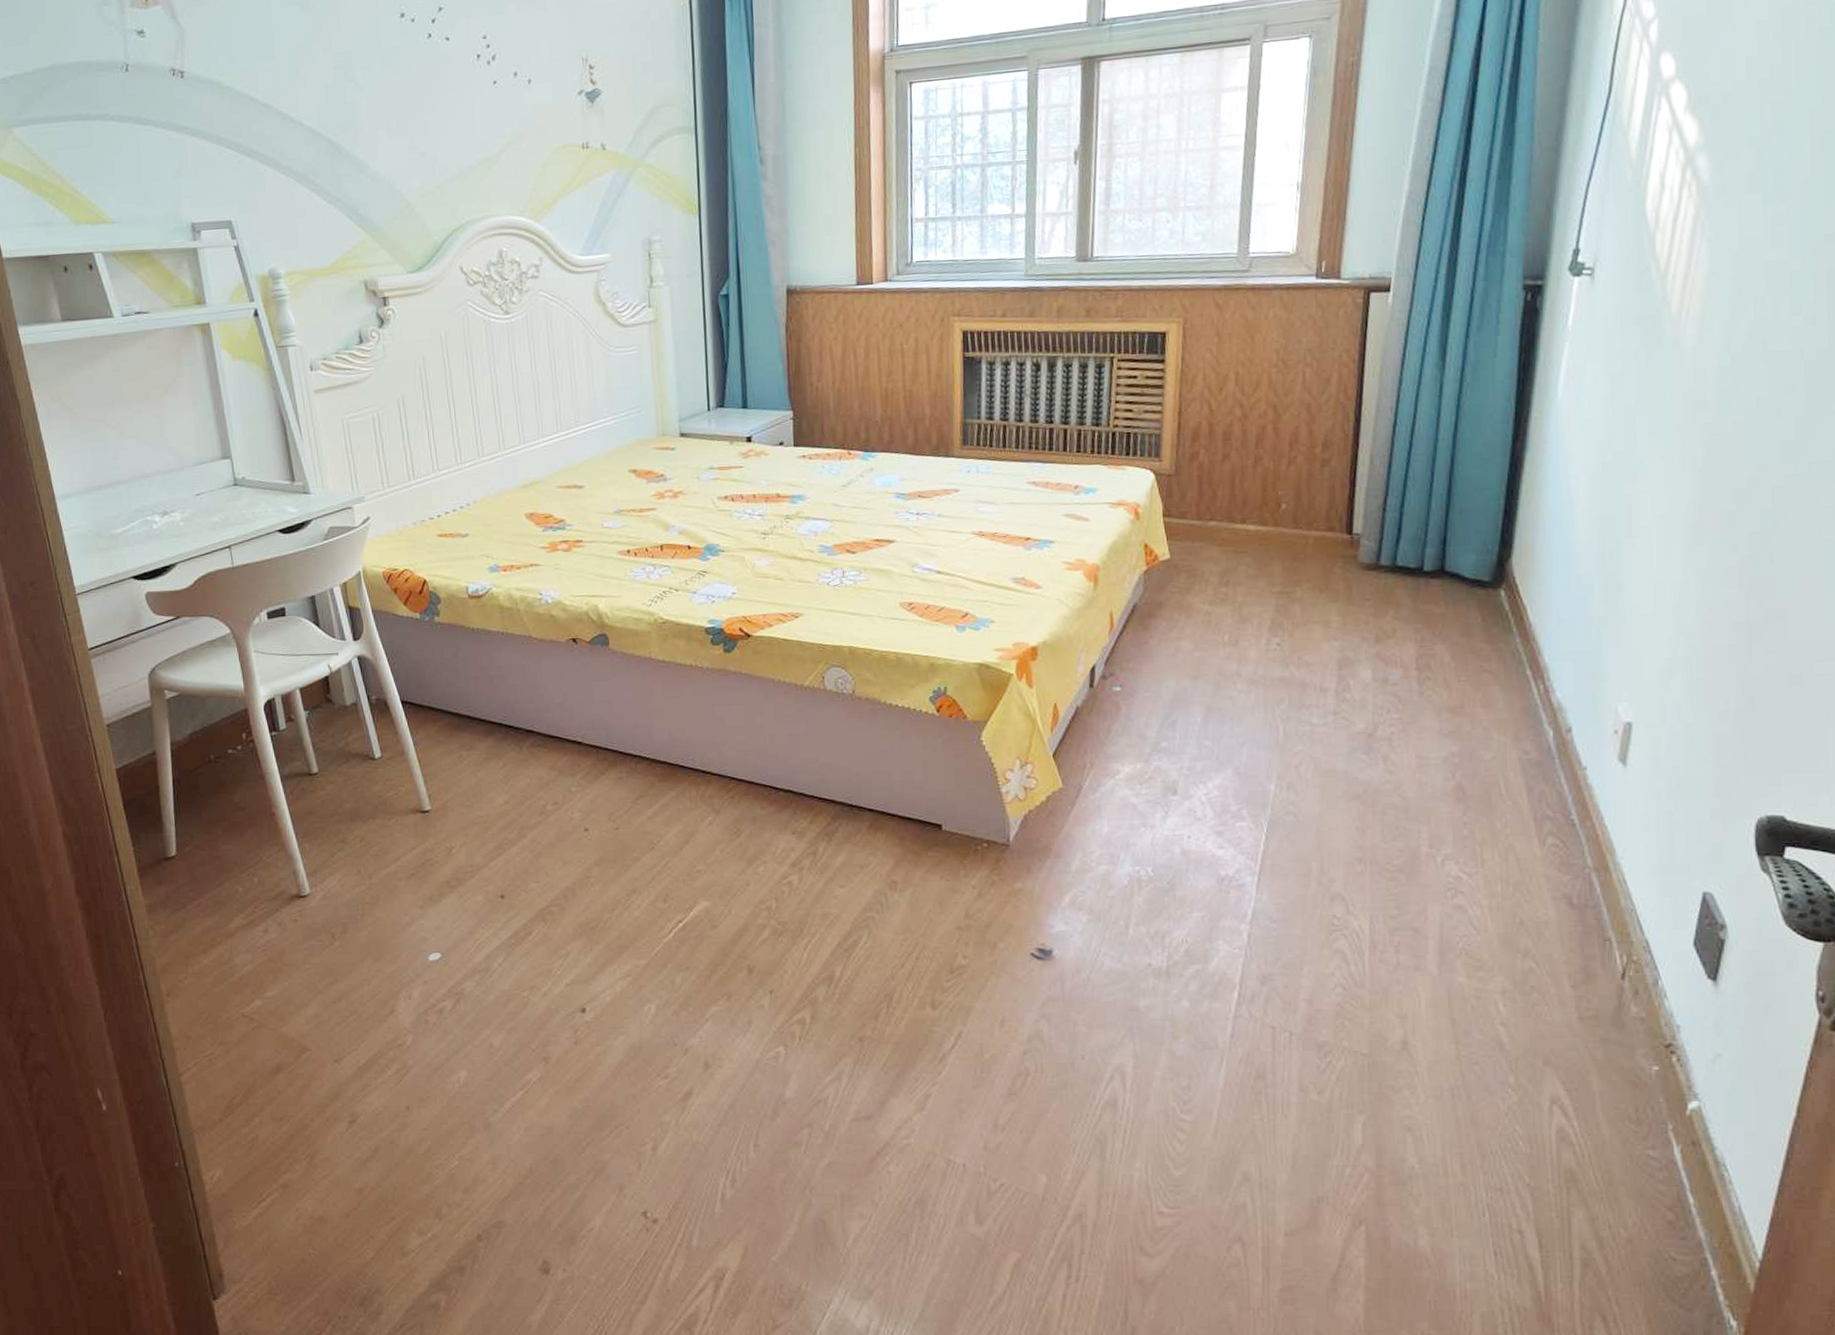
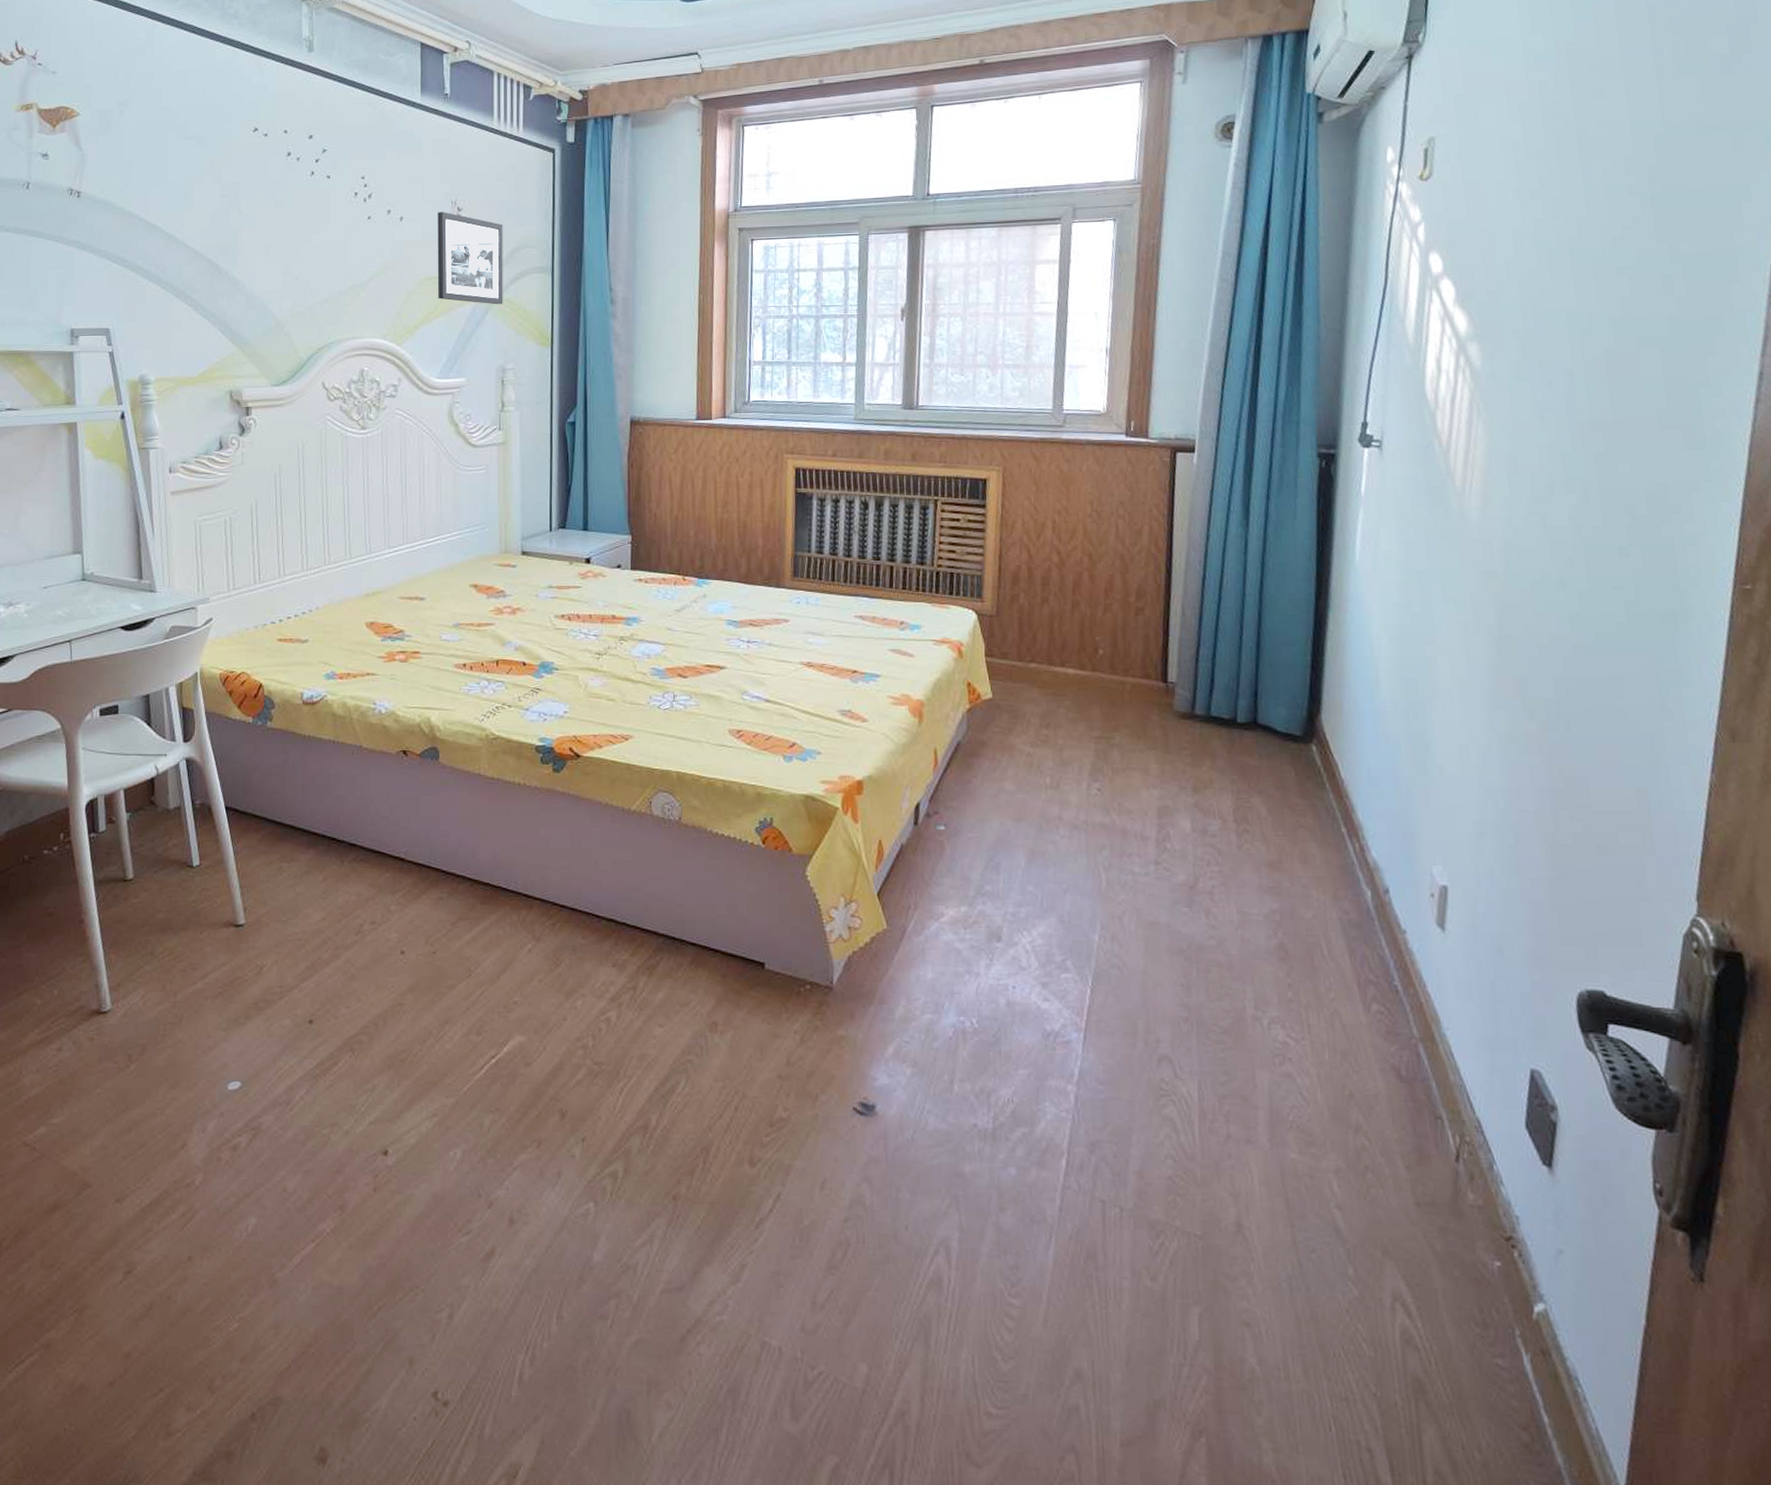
picture frame: none [568,71,645,172] -> present [437,212,503,305]

